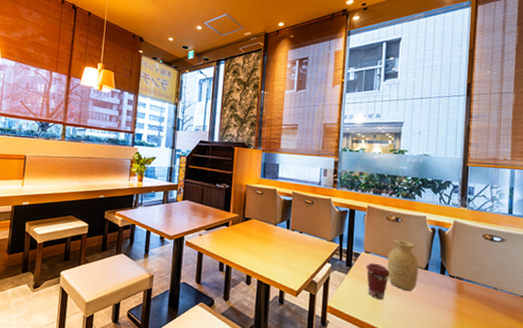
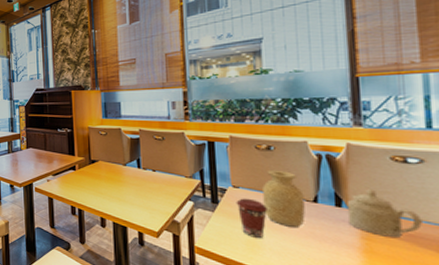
sugar bowl: none [448,260,498,302] -> present [346,189,422,237]

